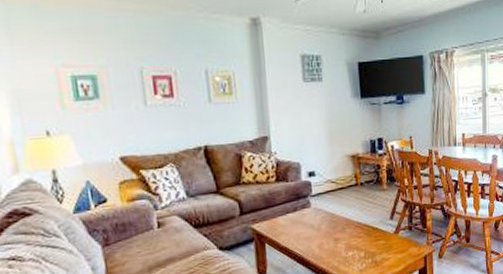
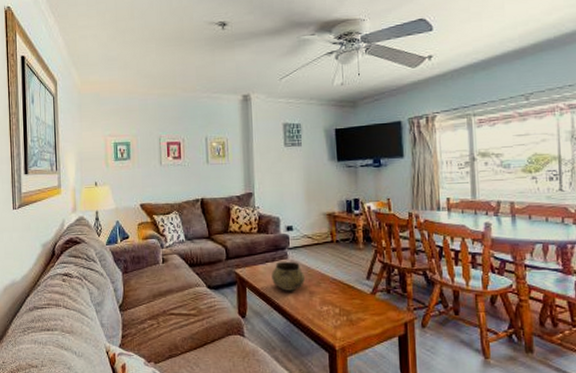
decorative bowl: none [293,209,329,242] -> present [271,261,305,291]

